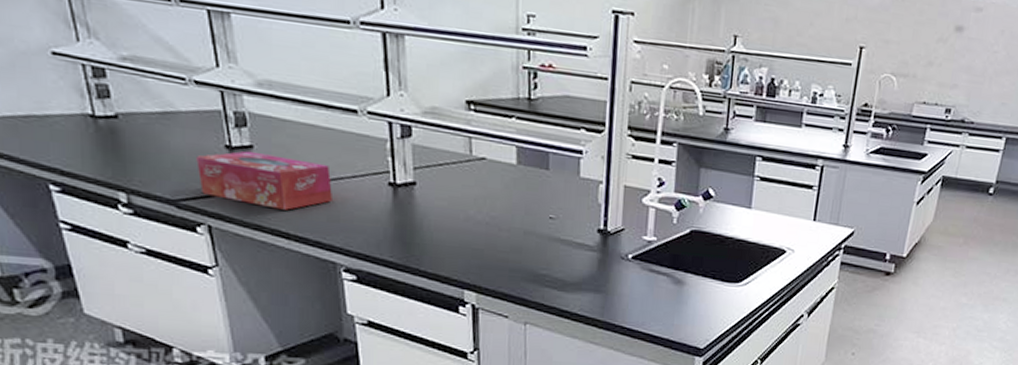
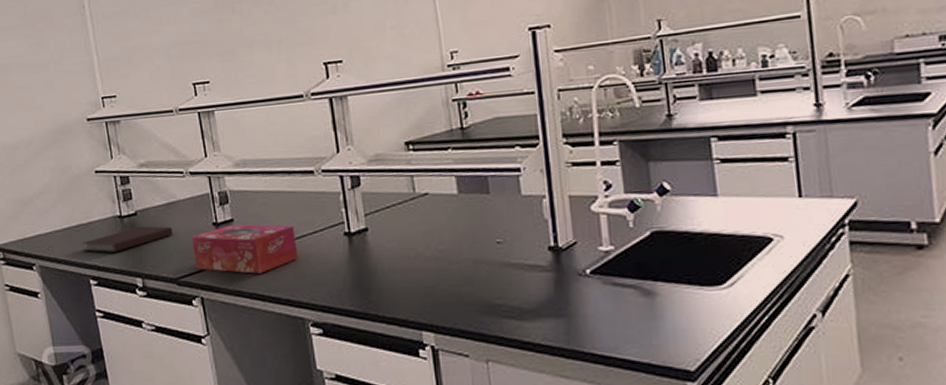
notebook: none [34,132,171,158] -> present [82,226,173,253]

